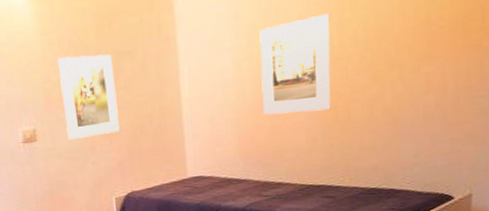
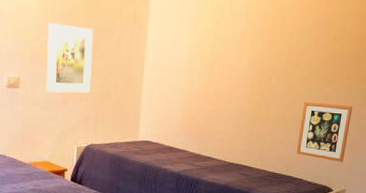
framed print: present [259,13,332,115] -> none [205,33,265,107]
picture frame: none [395,83,467,160] -> present [296,101,353,162]

